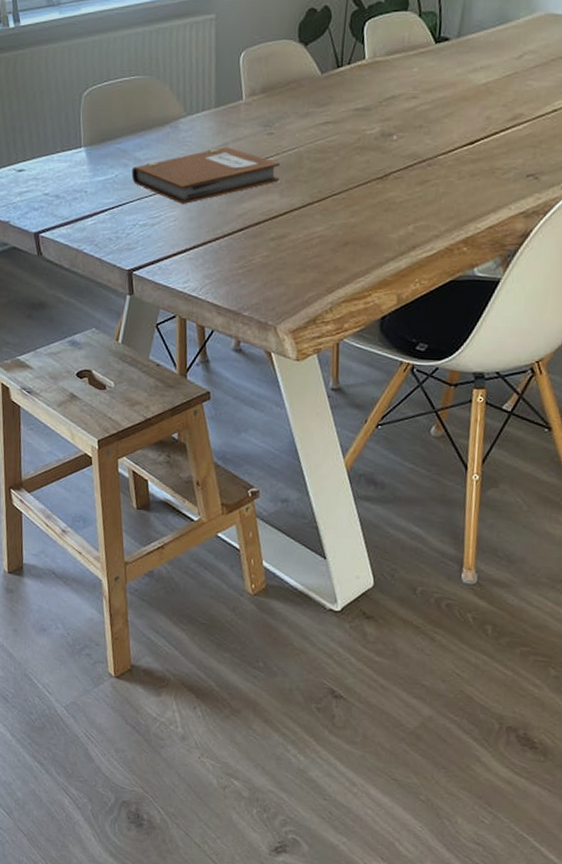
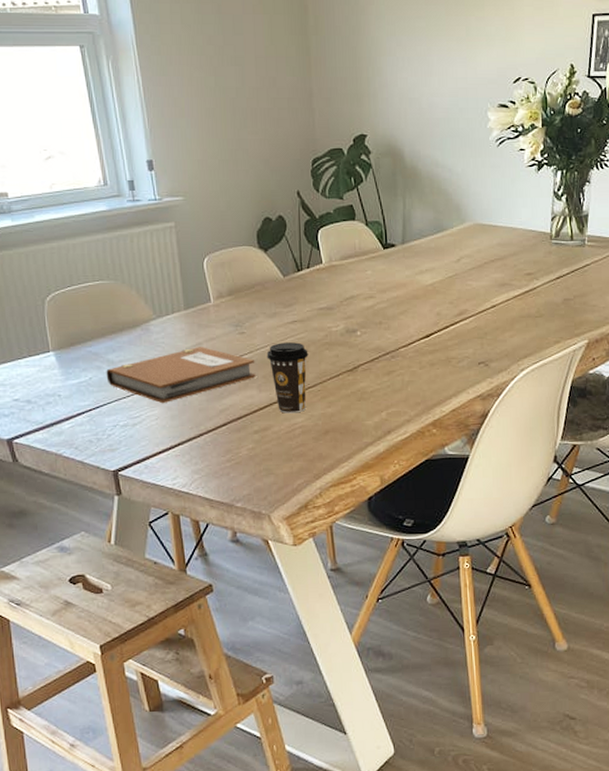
coffee cup: none [293,145,338,222] -> present [266,342,308,414]

